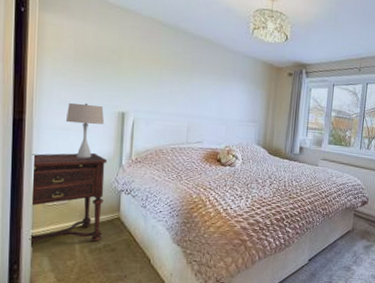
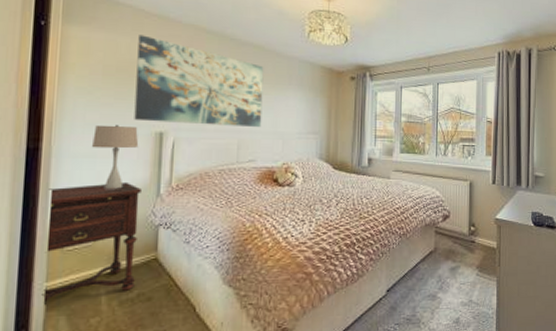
wall art: none [100,24,212,113] -> present [134,34,264,127]

